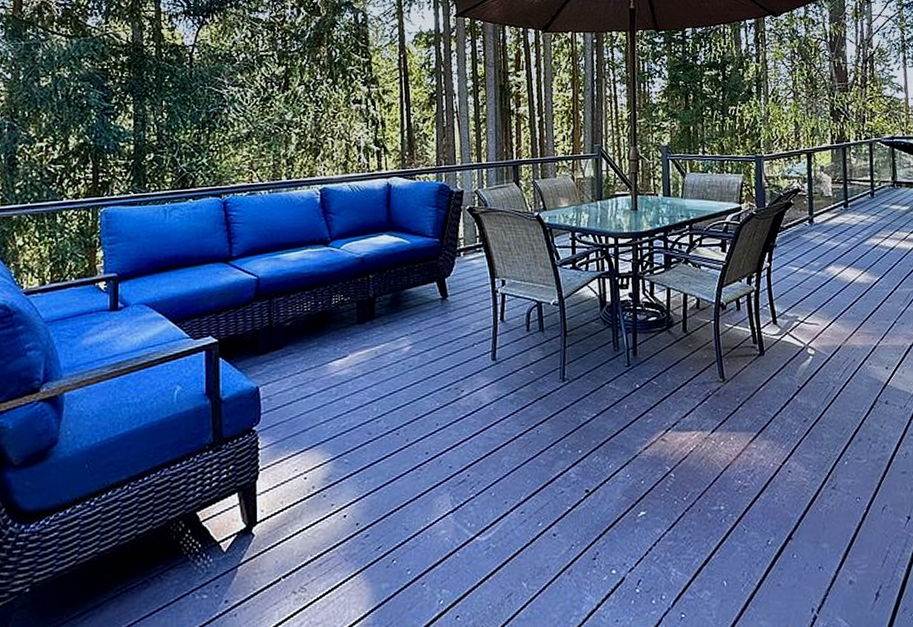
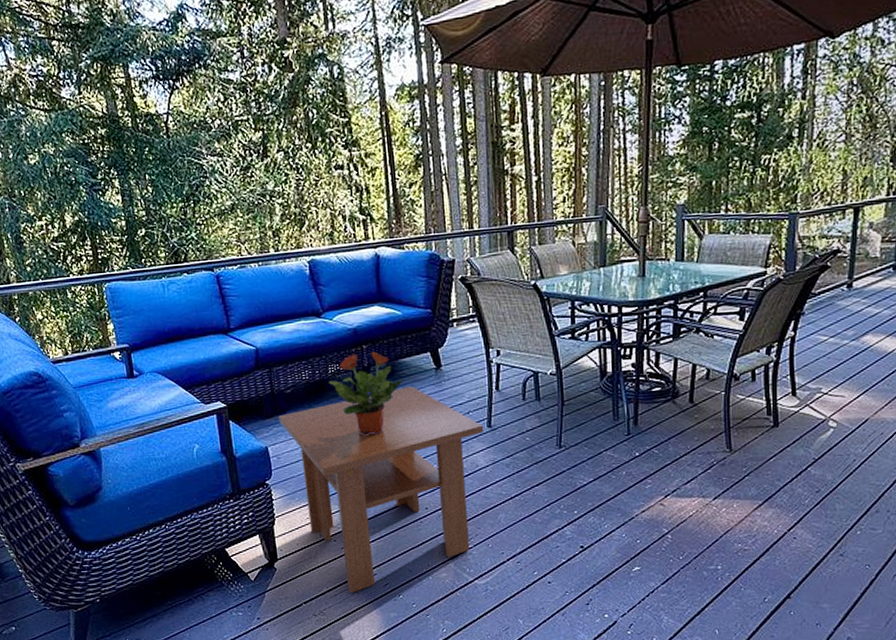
coffee table: none [275,317,489,561] -> present [279,385,484,593]
potted plant: none [330,281,409,372] -> present [328,351,404,436]

